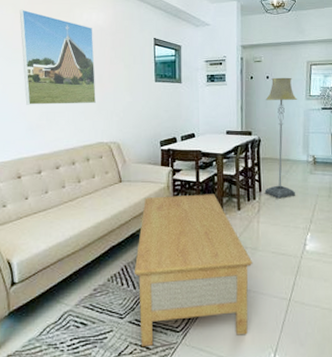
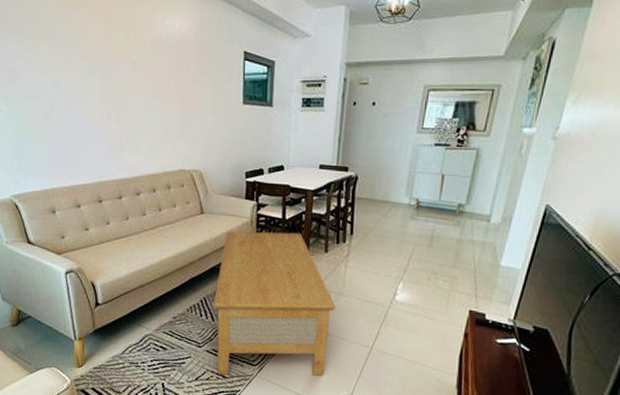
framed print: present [19,9,96,105] -> none [96,13,178,127]
floor lamp: present [264,77,297,199] -> none [356,104,406,244]

